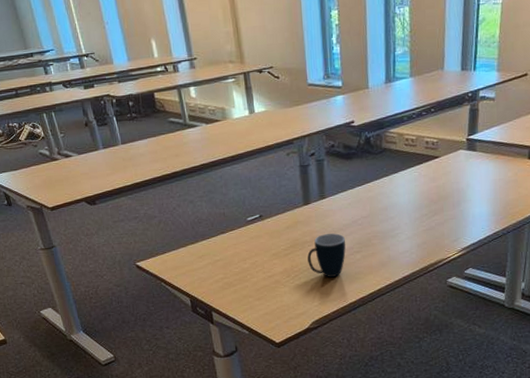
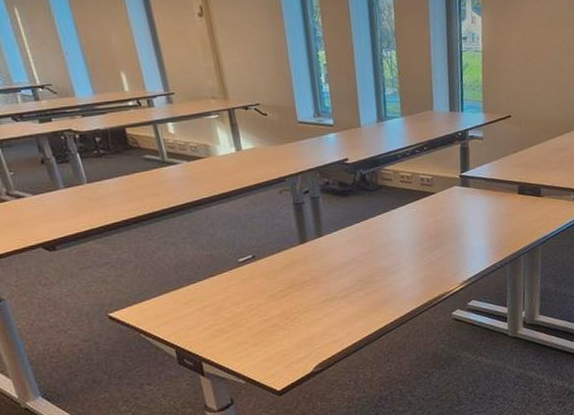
mug: present [307,233,346,277] -> none [307,271,348,317]

